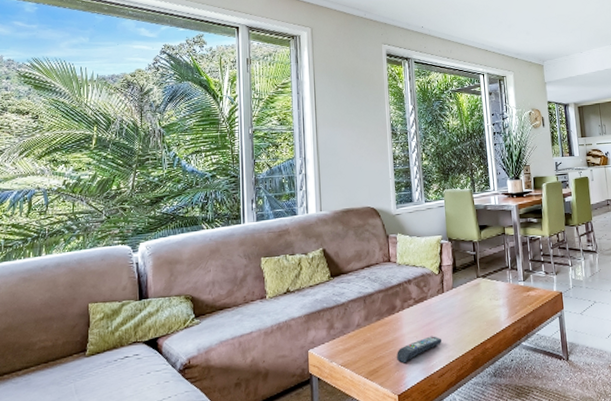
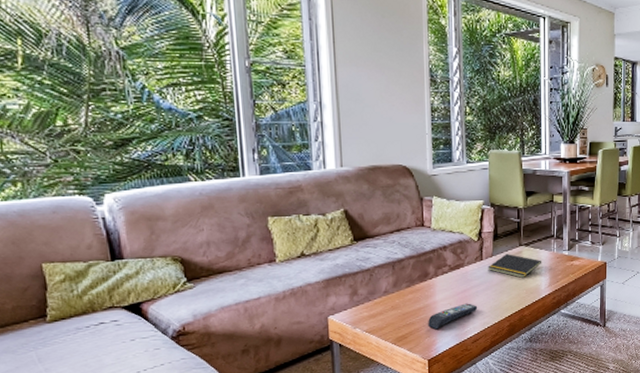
notepad: none [449,285,500,310] -> present [488,253,542,278]

